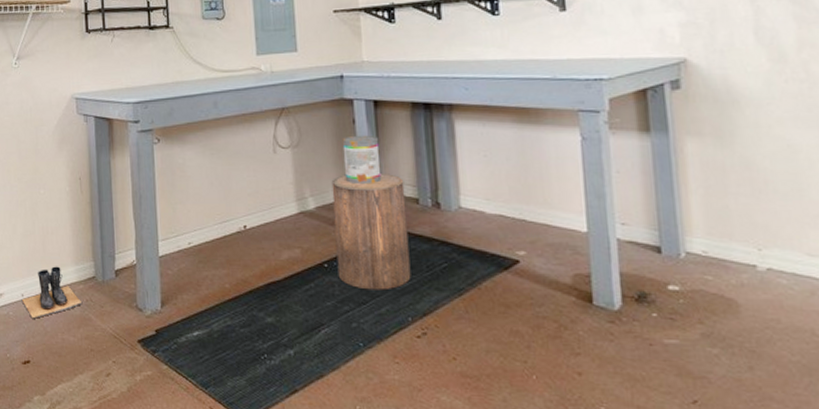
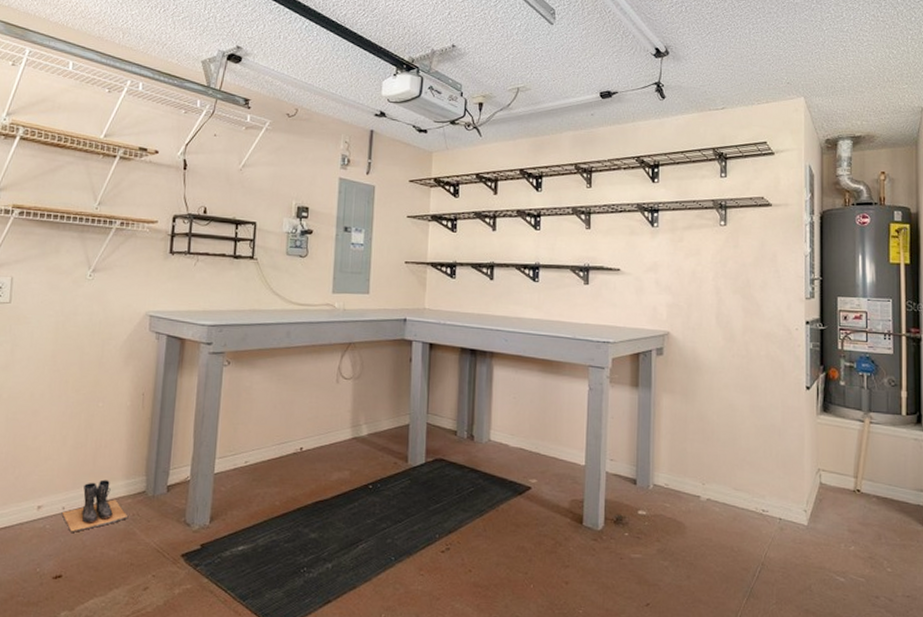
stool: present [331,174,411,290] -> none [380,406,447,510]
paint can: present [342,135,382,185] -> none [397,372,430,416]

